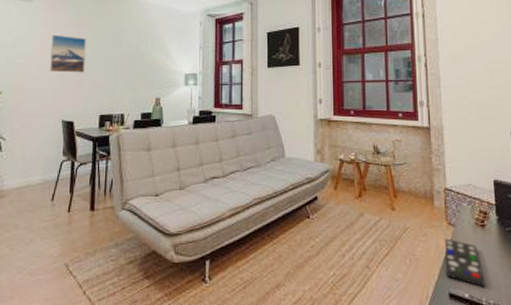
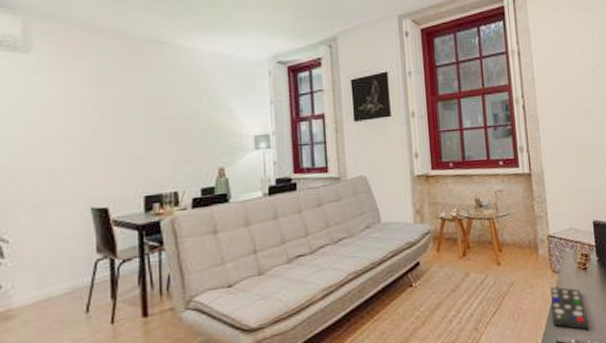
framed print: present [50,34,86,73] -> none [65,96,118,146]

